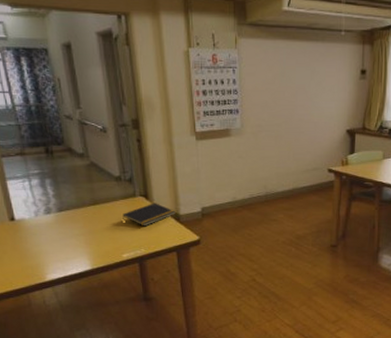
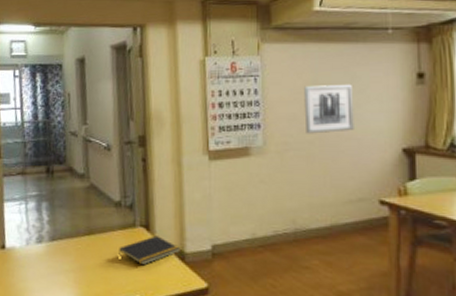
wall art: none [274,77,313,118] -> present [304,84,354,134]

